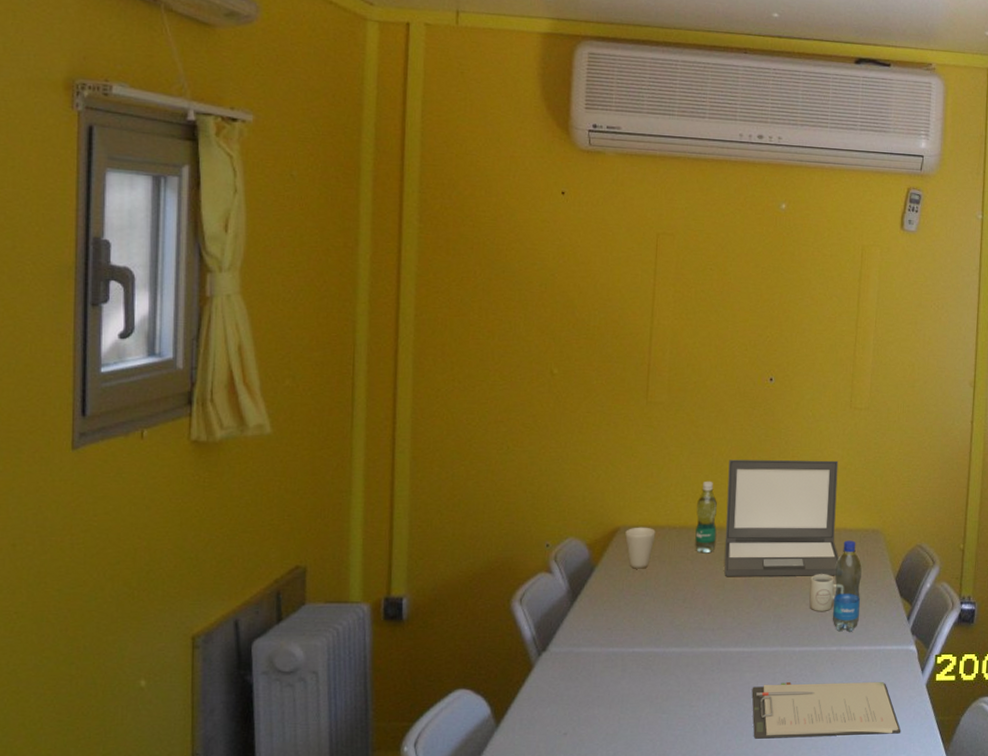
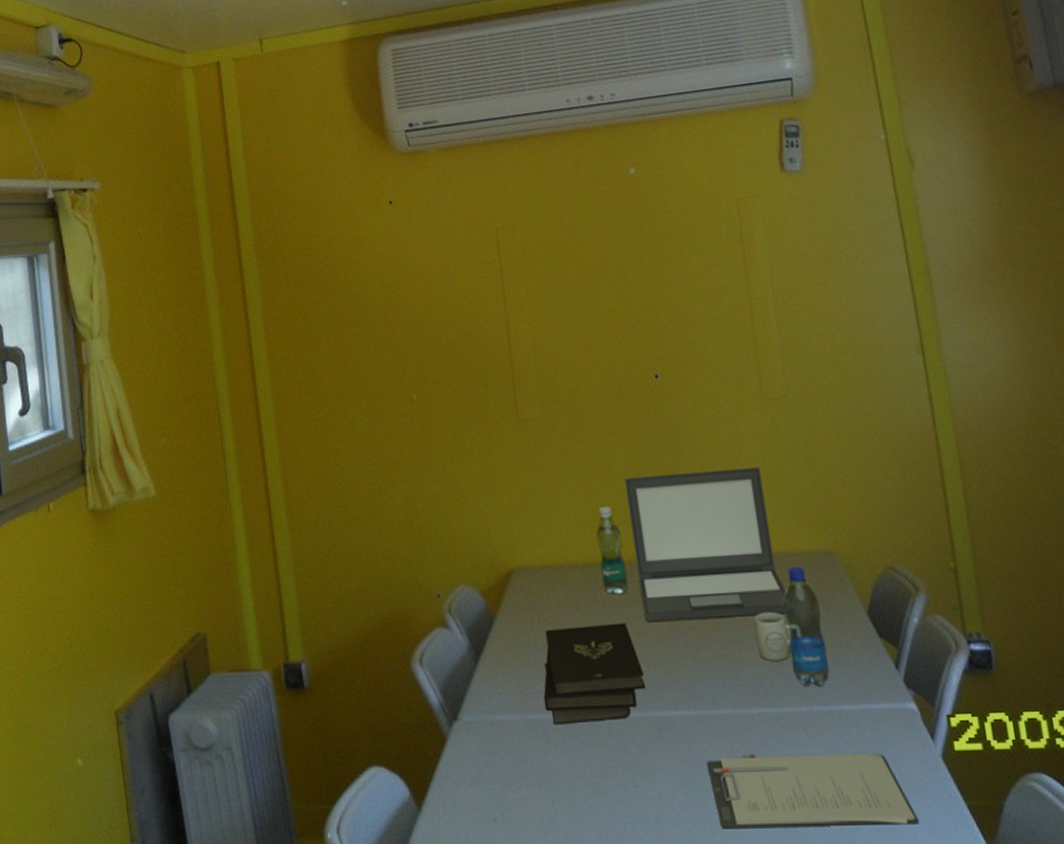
mug: present [625,527,656,569] -> none [521,567,556,618]
book: none [626,576,716,657] -> present [543,622,646,725]

